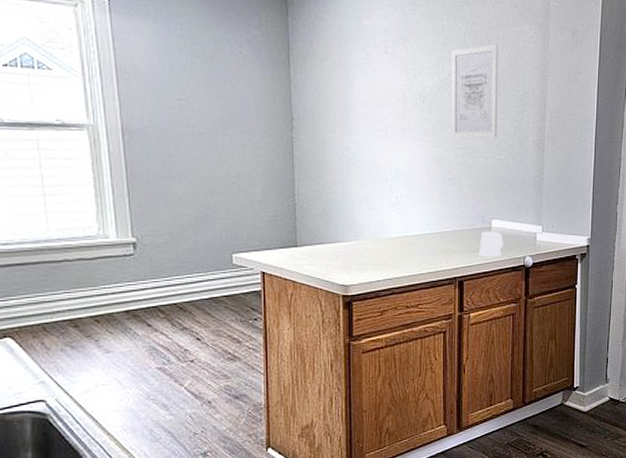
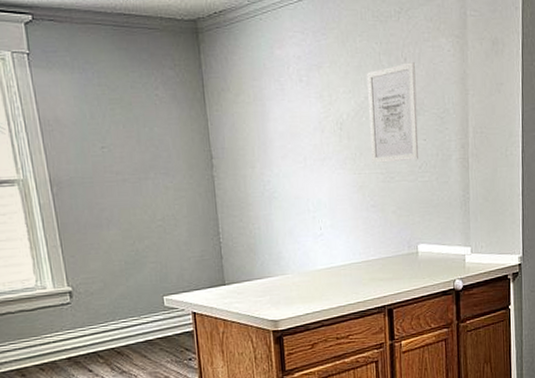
mug: present [479,231,503,258] -> none [406,256,431,283]

